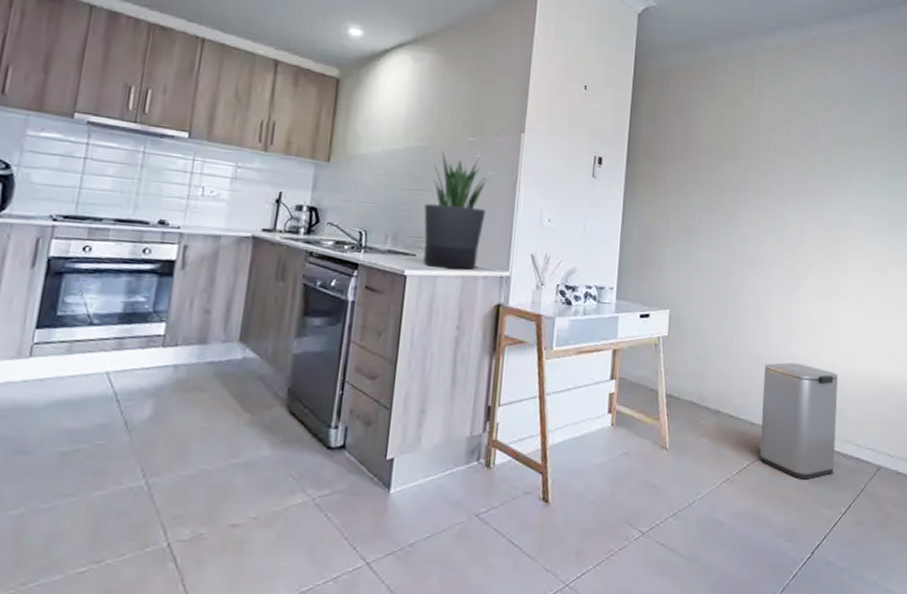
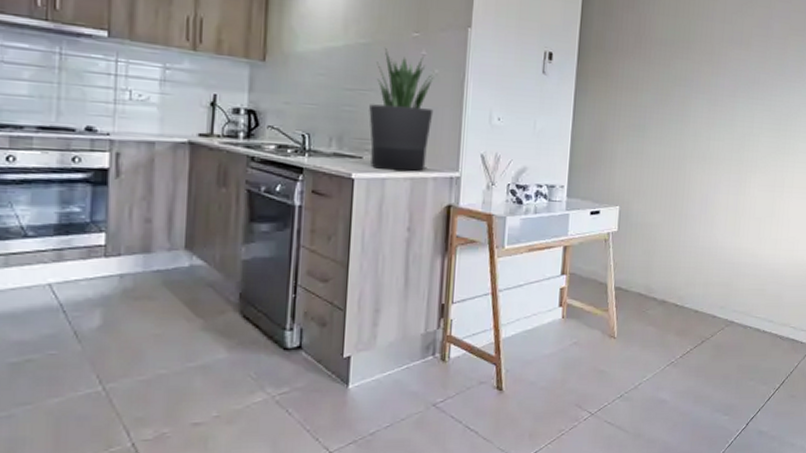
pedal bin: present [758,362,839,480] -> none [701,253,780,360]

